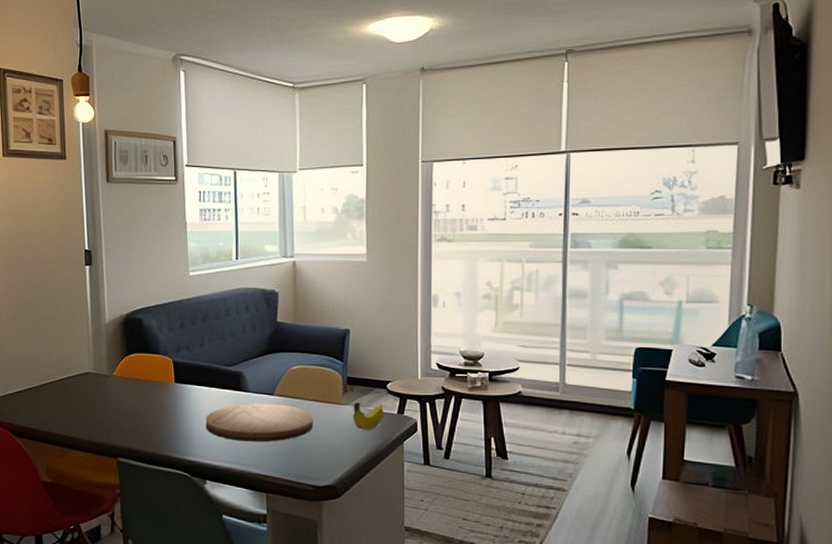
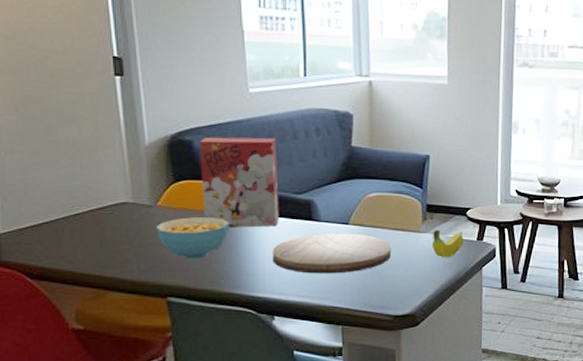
cereal bowl: none [110,386,171,424] -> present [155,217,230,260]
cereal box: none [148,315,212,397] -> present [200,137,279,228]

